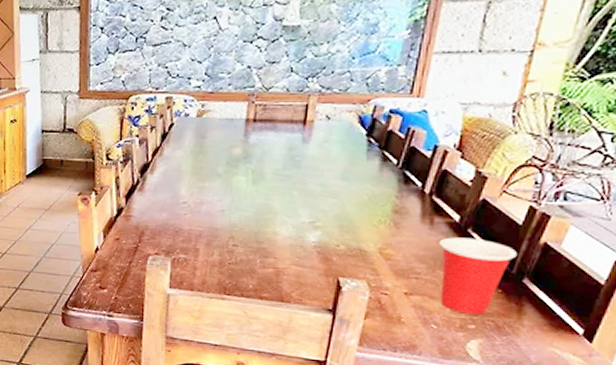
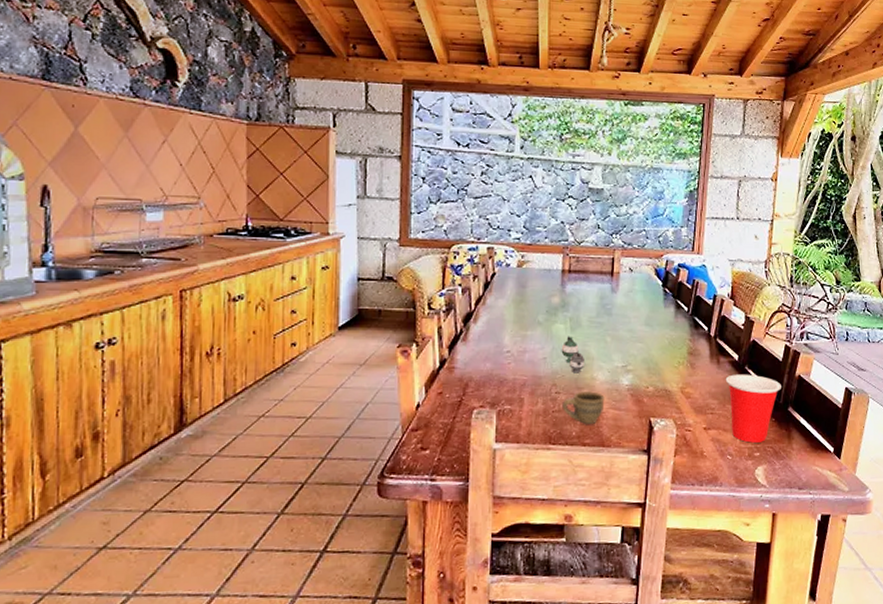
cup: none [239,244,287,280] -> present [562,390,605,425]
teapot: none [241,188,266,227] -> present [561,336,584,373]

